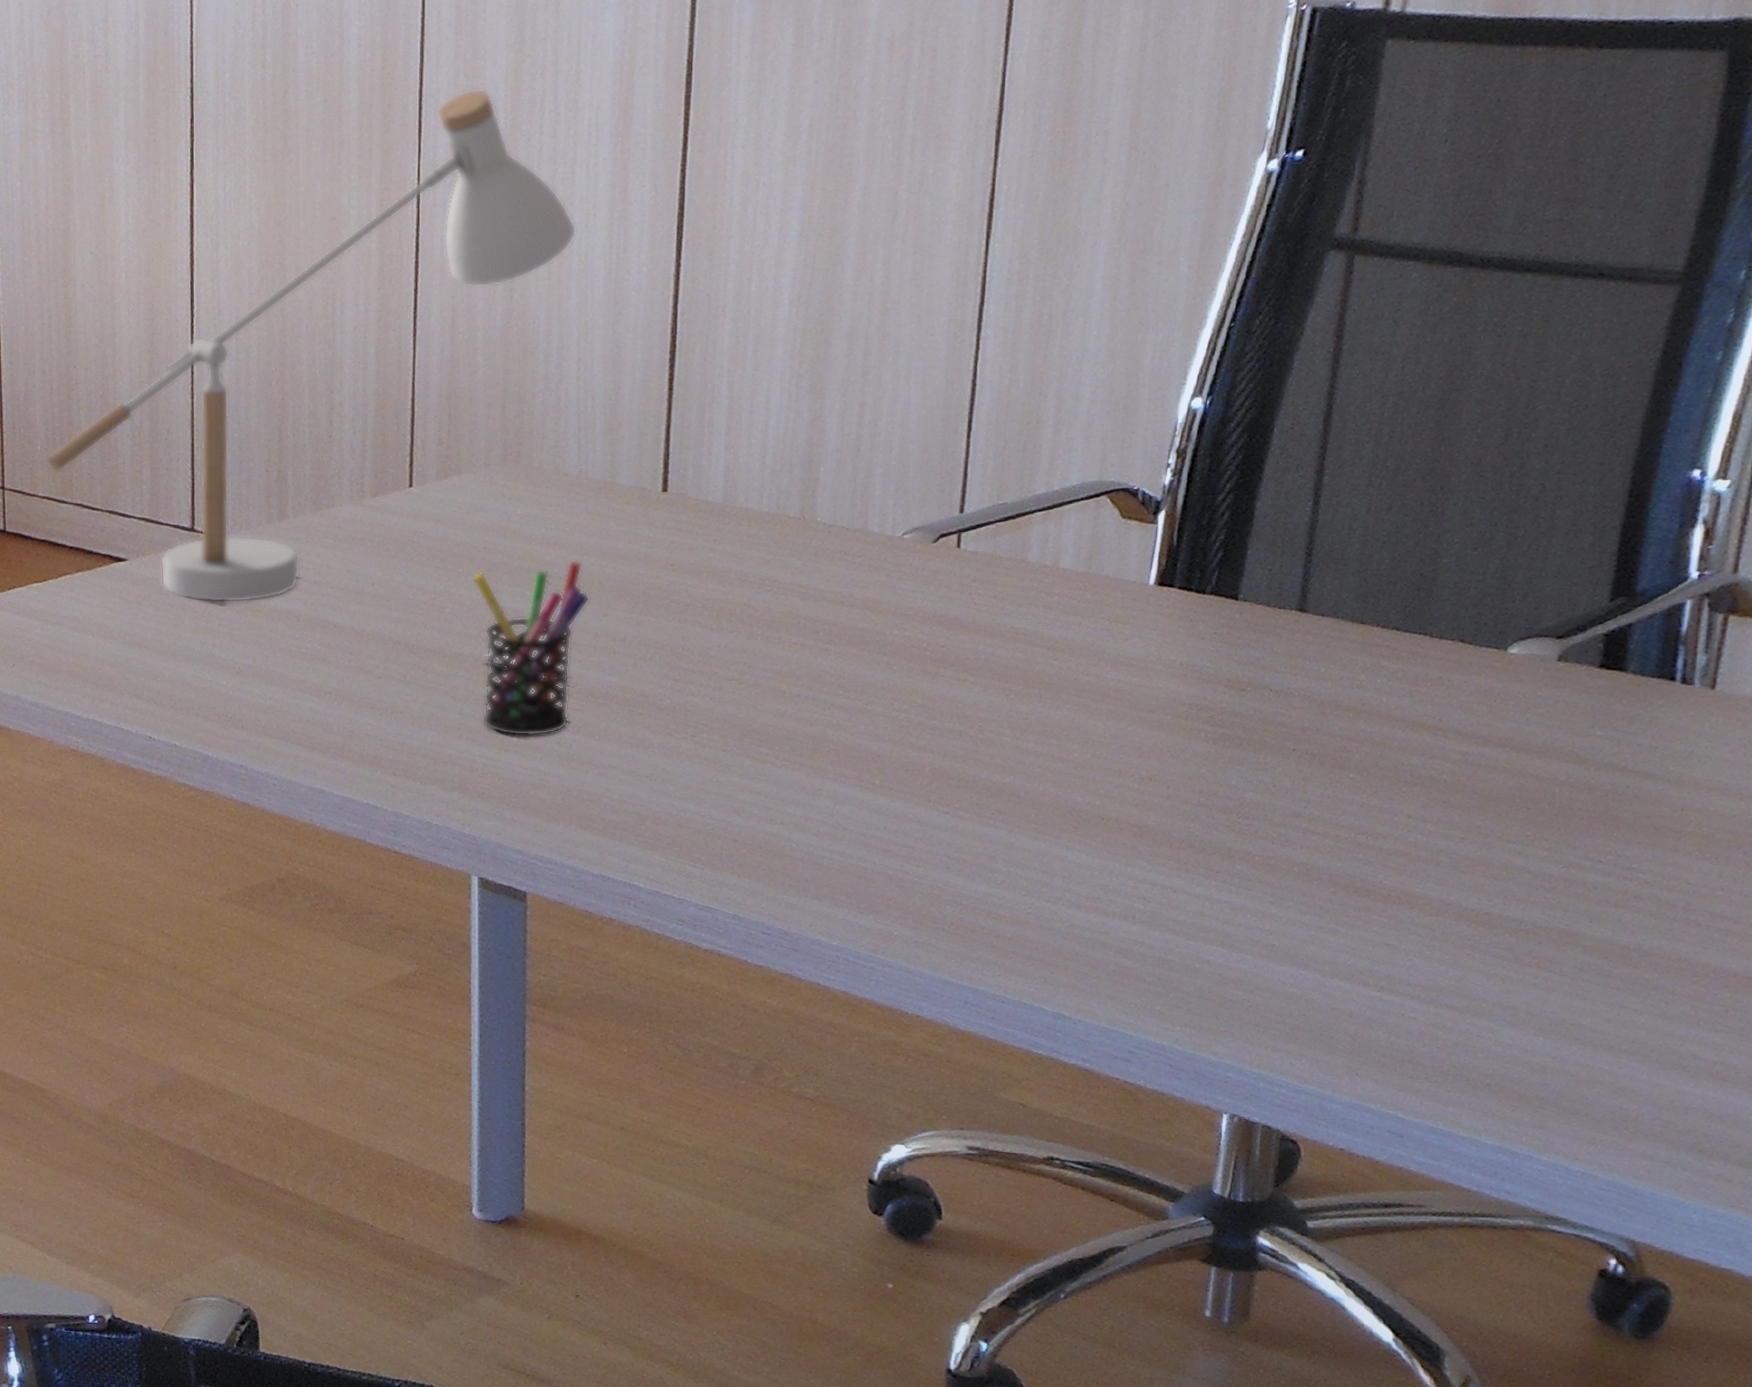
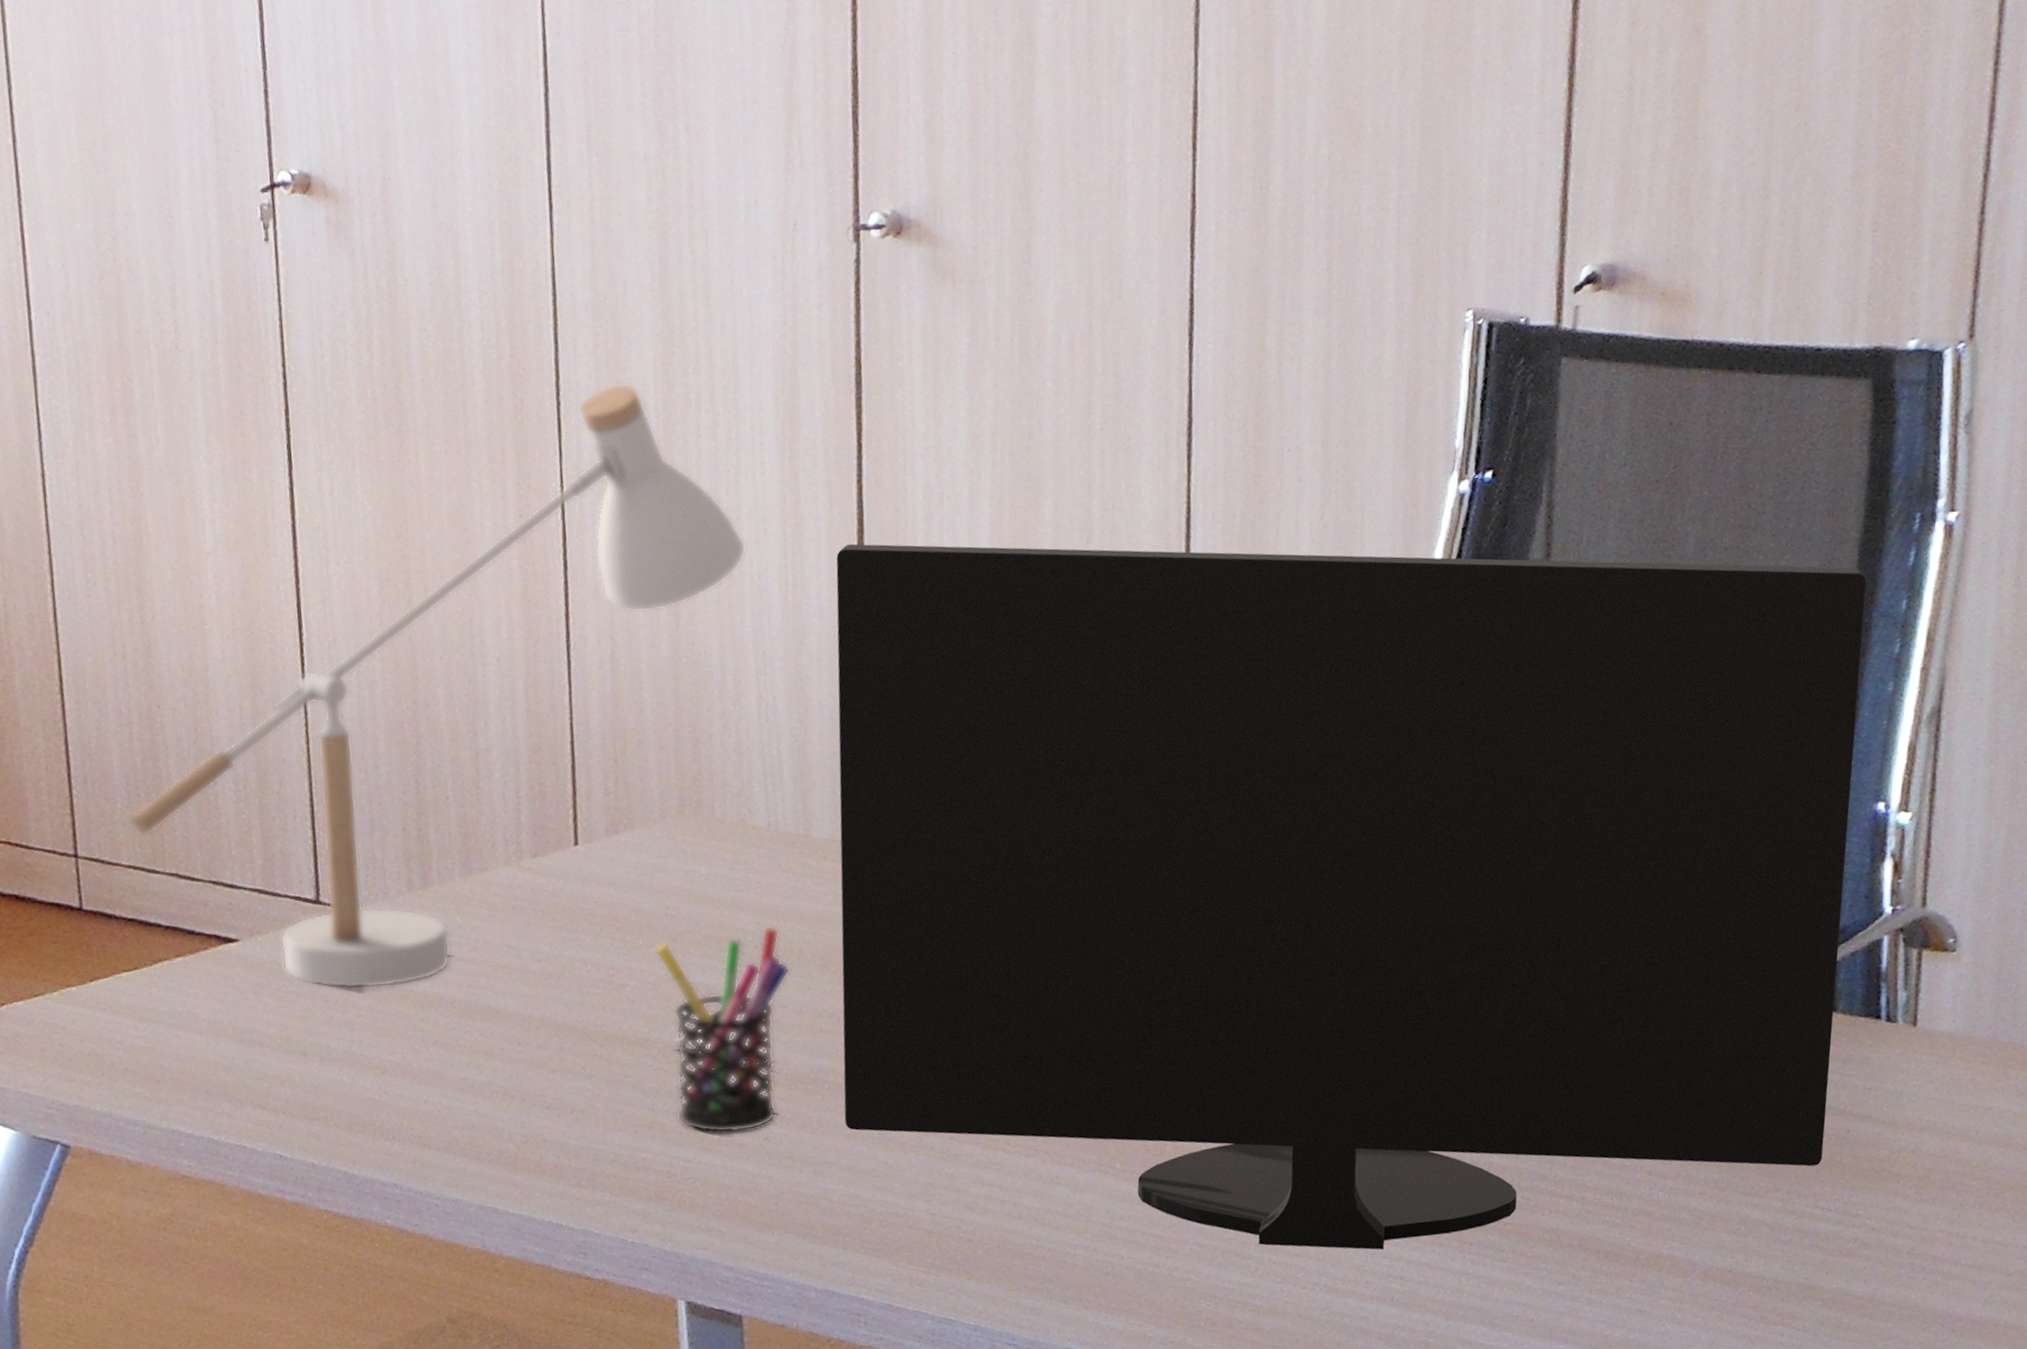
computer monitor: none [629,226,1703,872] -> present [836,543,1867,1250]

